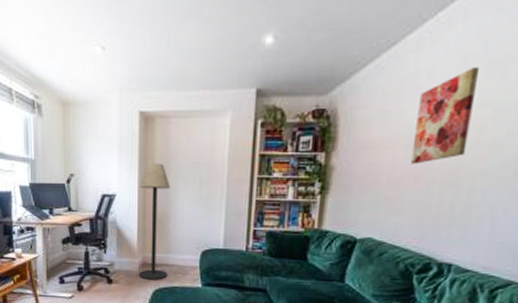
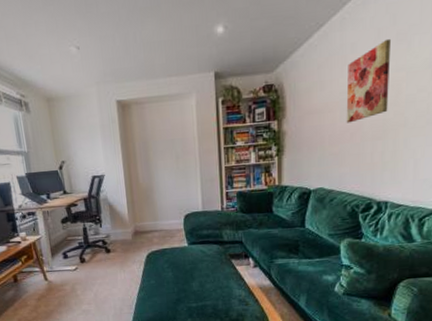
floor lamp: present [138,163,170,280] -> none [124,143,157,246]

